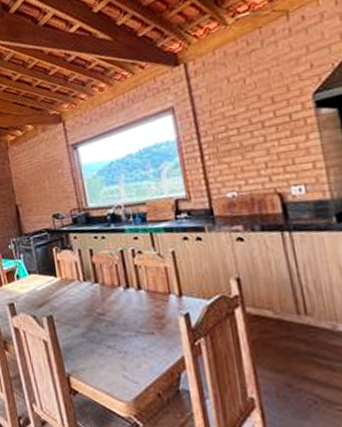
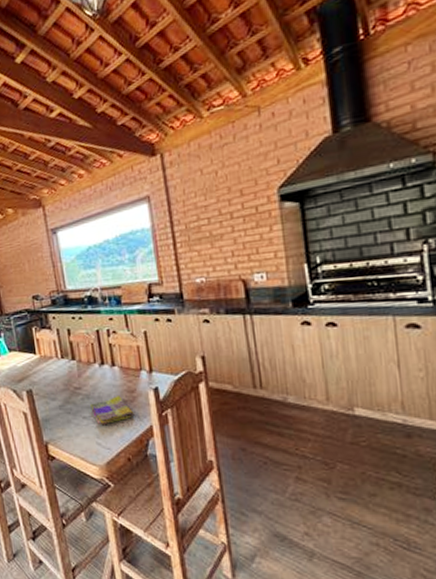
dish towel: none [115,323,164,356] -> present [90,396,135,426]

